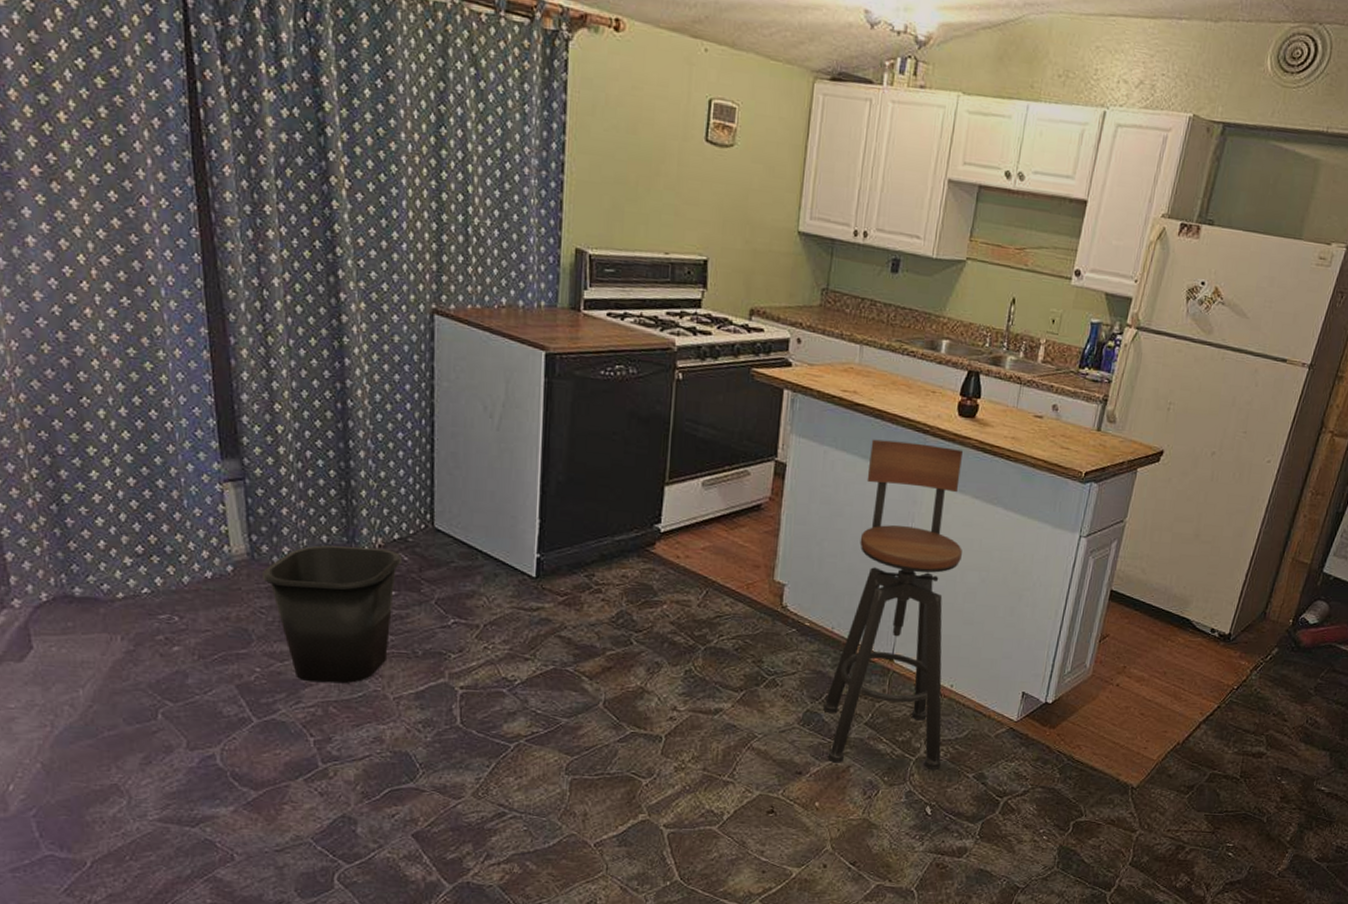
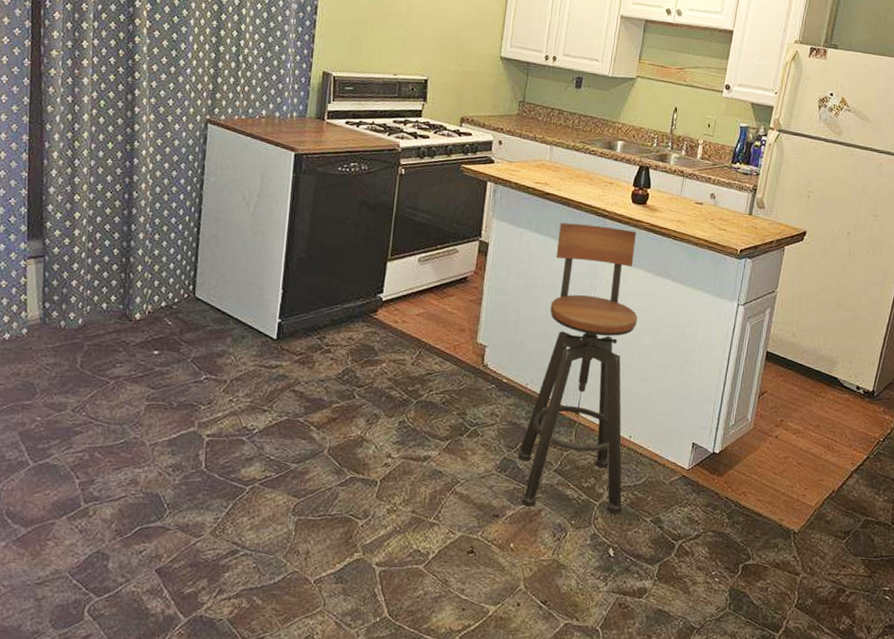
waste bin: present [263,545,401,683] -> none [51,311,166,431]

